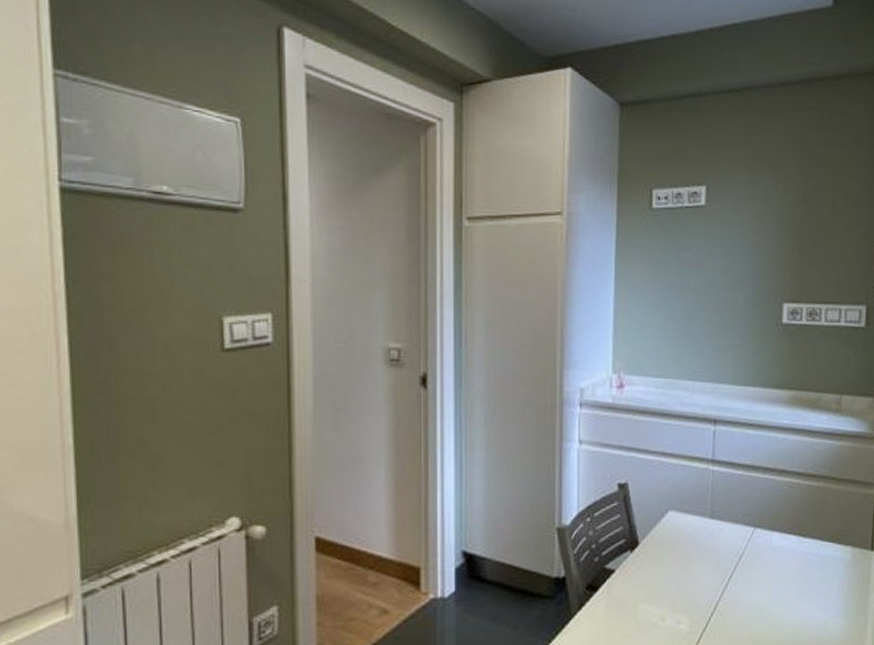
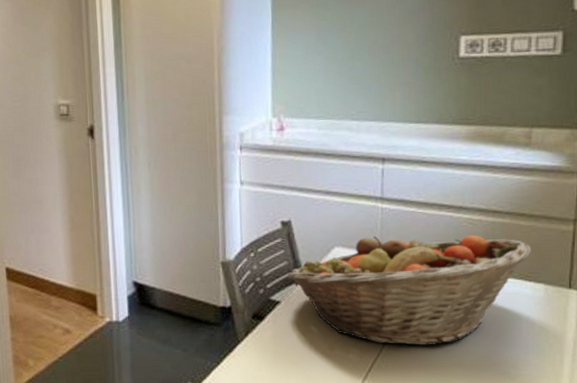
fruit basket: none [623,498,841,613] -> present [287,234,531,346]

